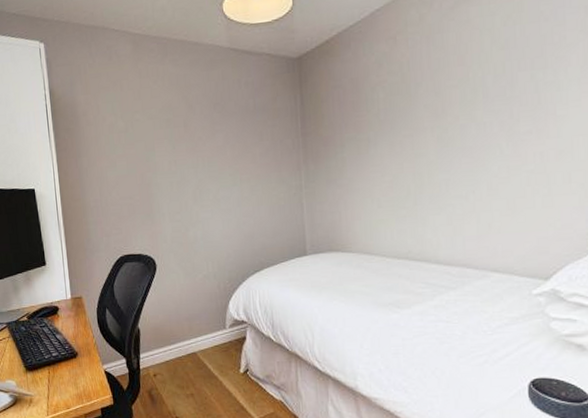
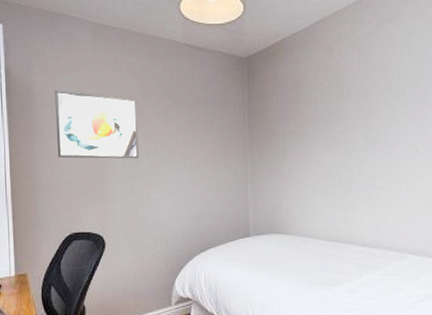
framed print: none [98,107,186,179] -> present [54,90,139,159]

